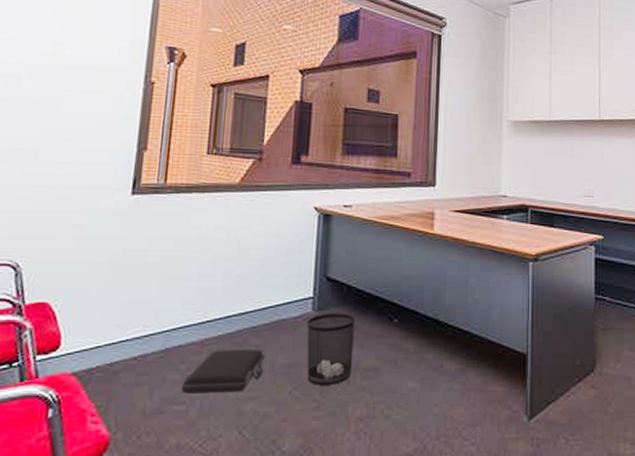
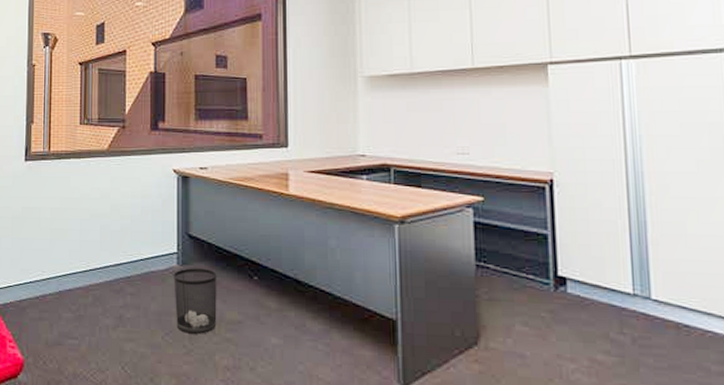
briefcase: present [181,349,265,394] -> none [73,295,139,333]

